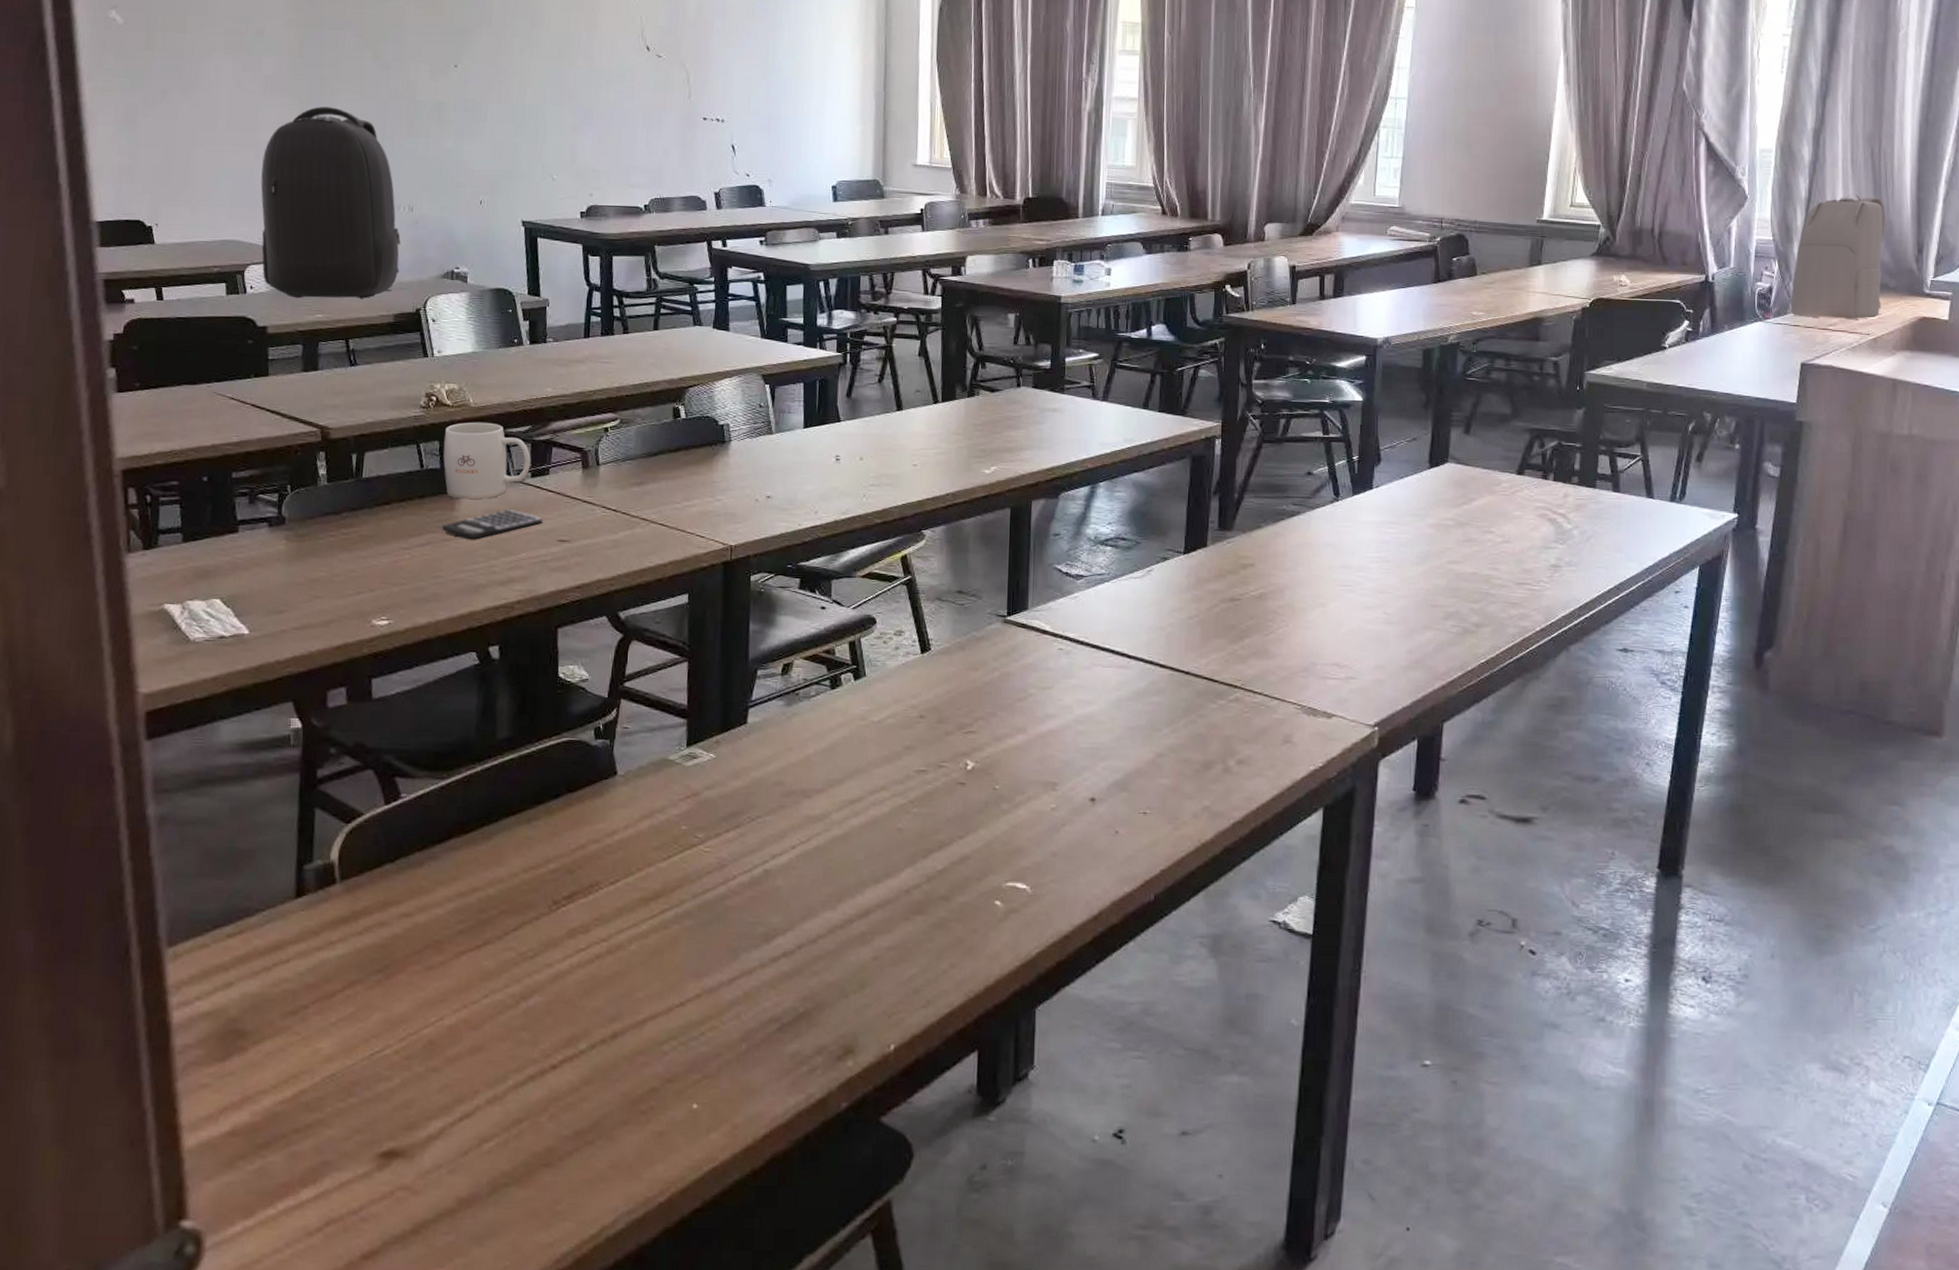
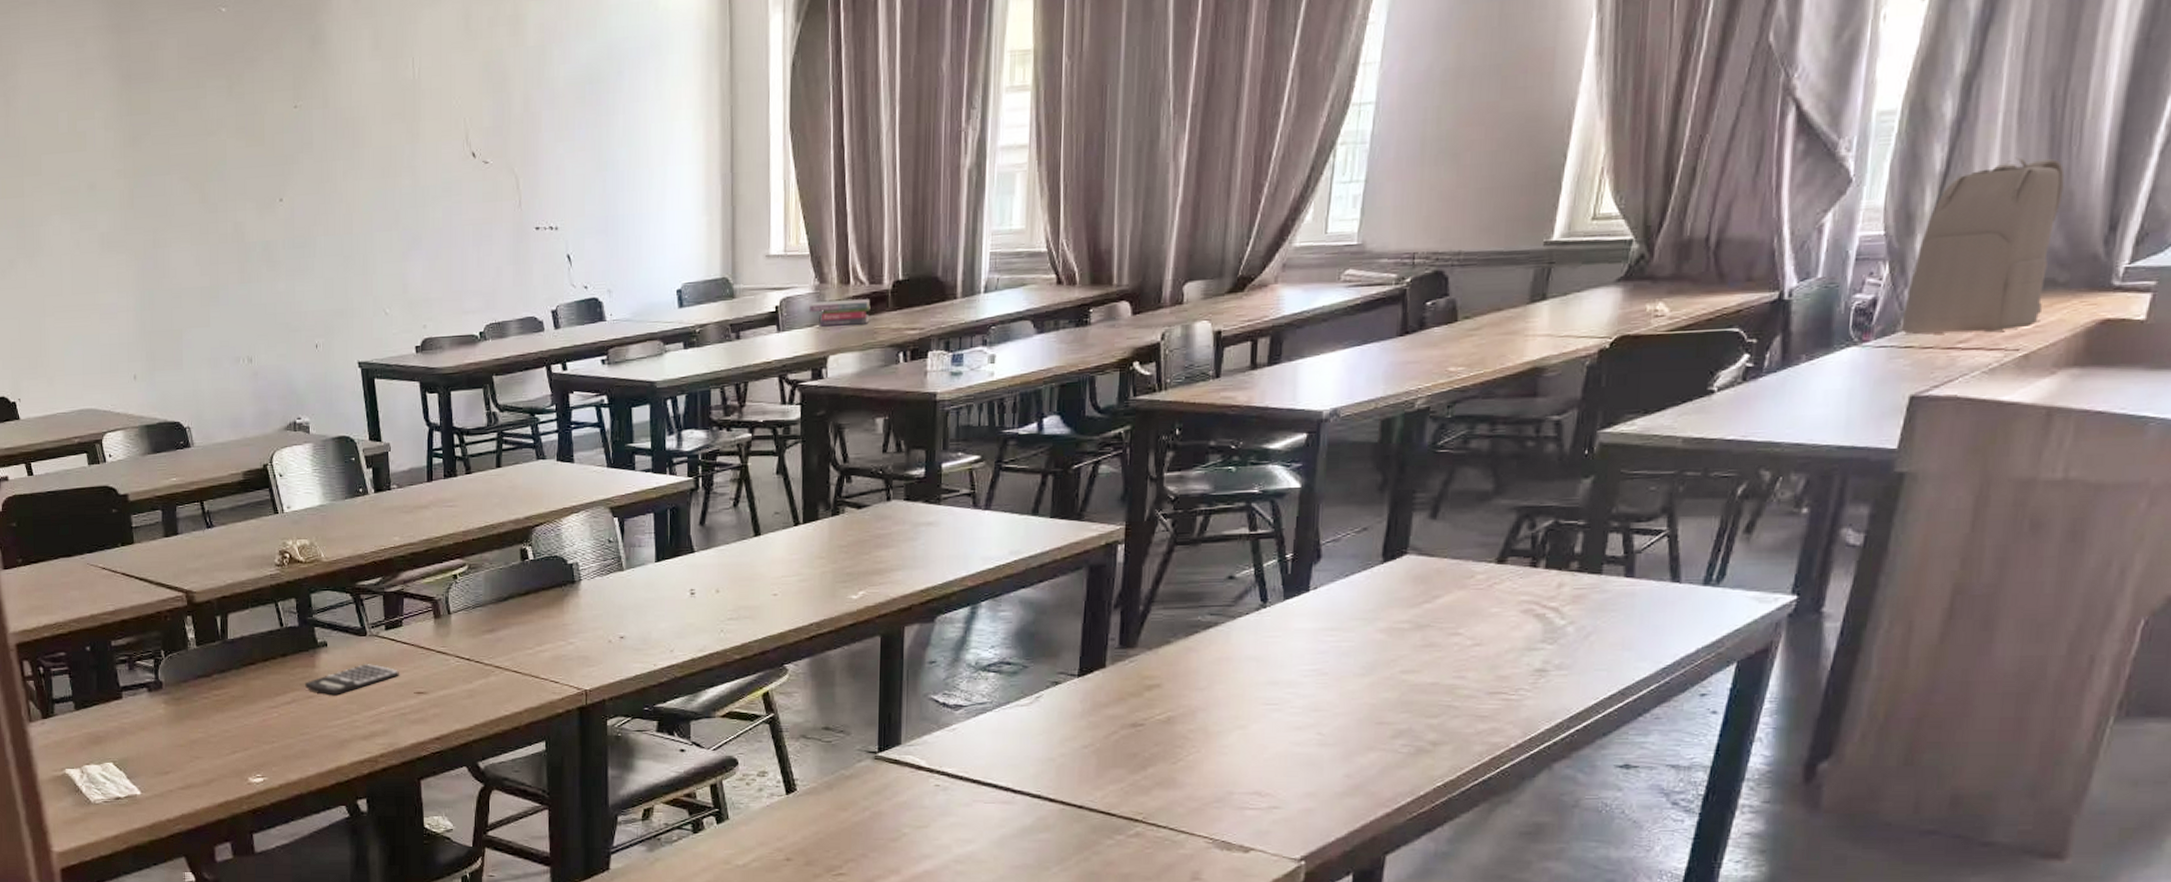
backpack: present [260,106,401,299] -> none [107,259,245,463]
mug: present [443,422,531,500] -> none [300,576,383,656]
books: none [951,209,1004,233] -> present [810,299,871,328]

